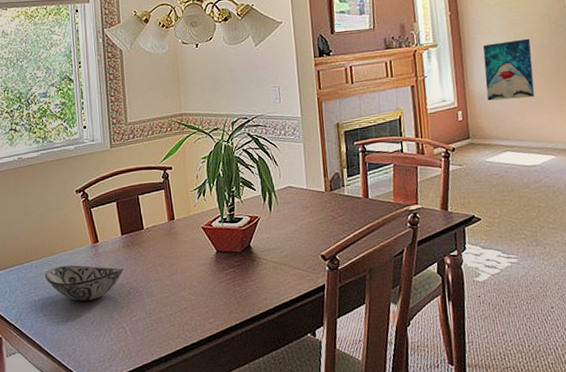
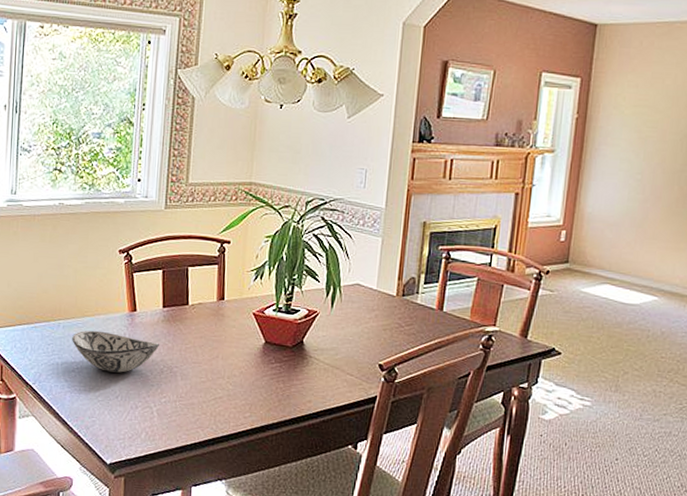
wall art: present [483,38,535,101] -> none [598,159,661,228]

